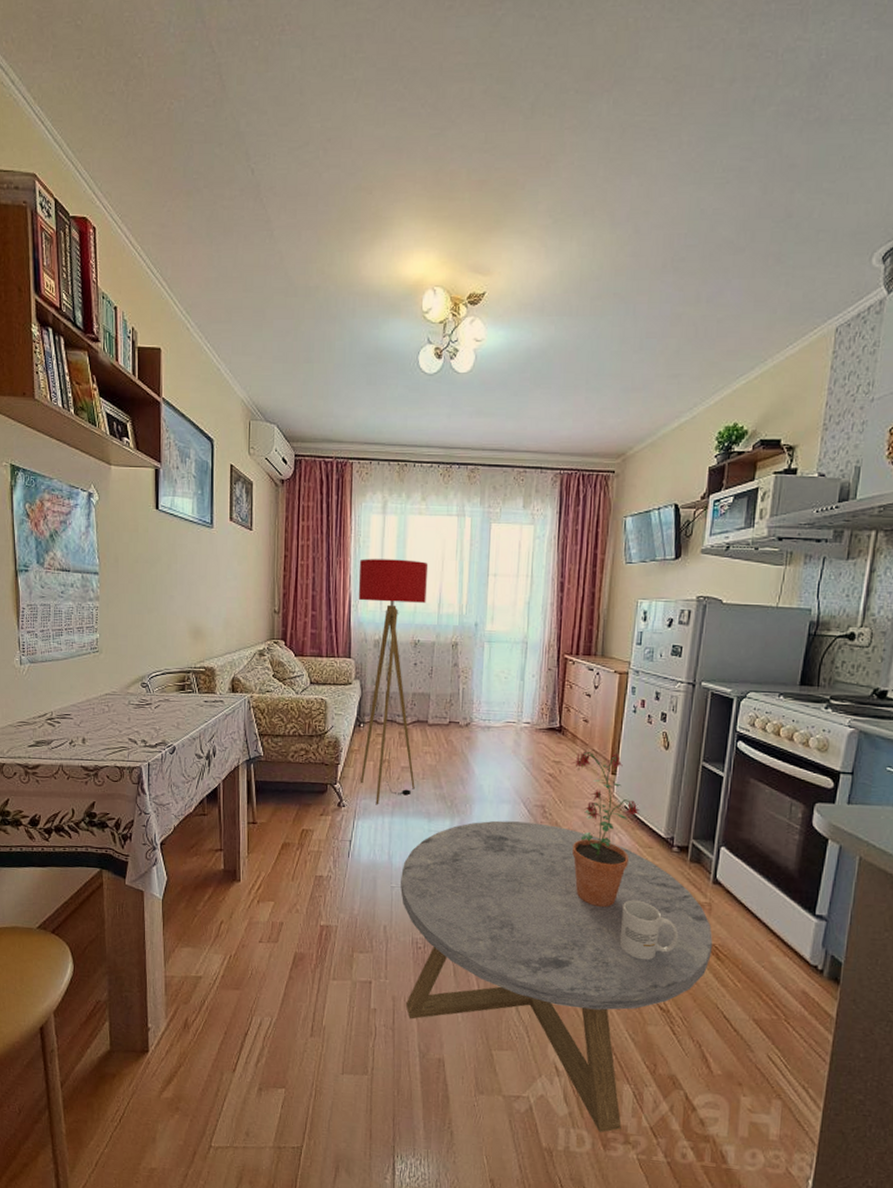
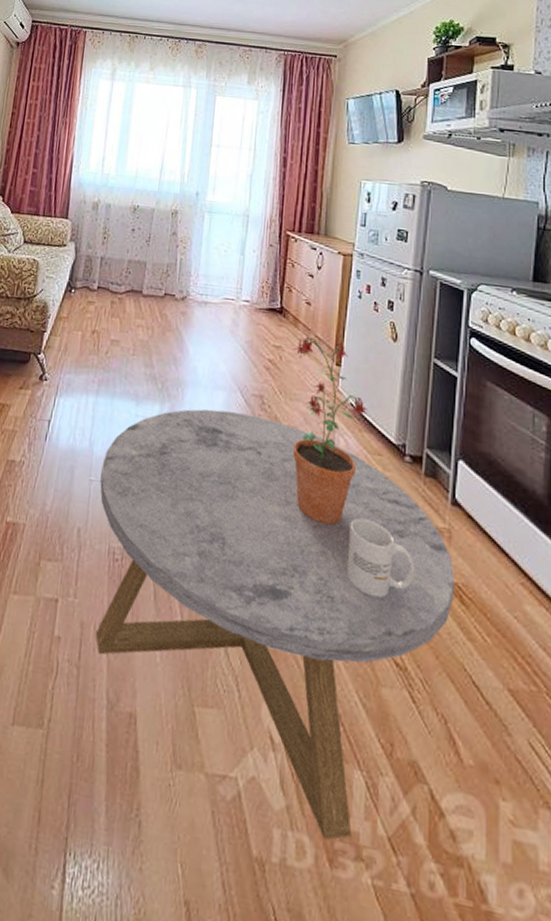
floor lamp: present [358,559,427,804] -> none [65,121,152,380]

